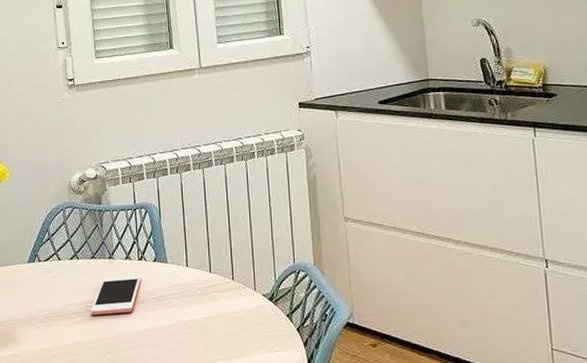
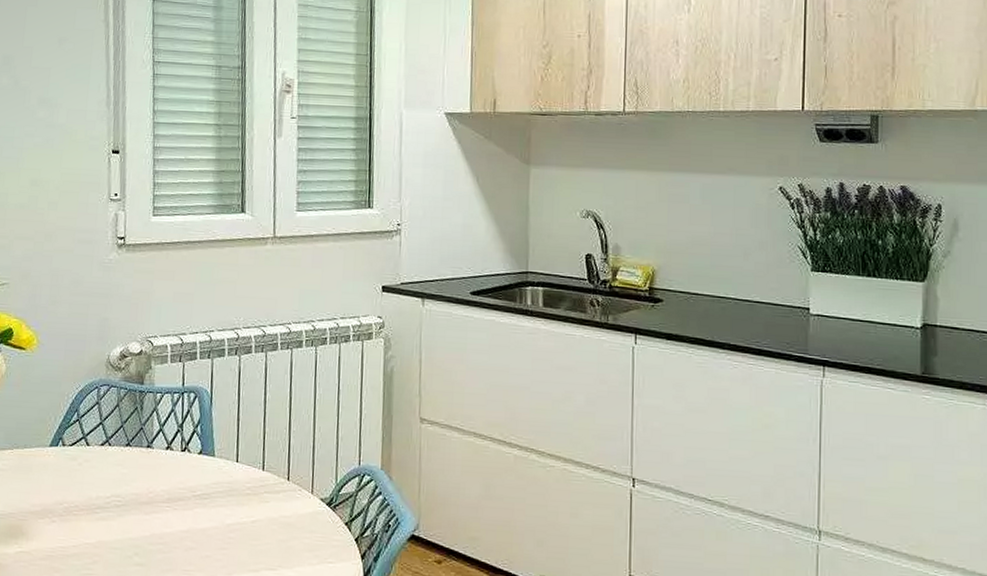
cell phone: present [90,275,141,315] -> none [118,468,183,512]

